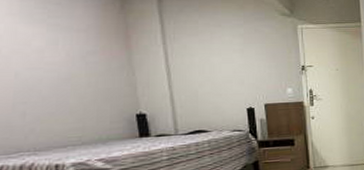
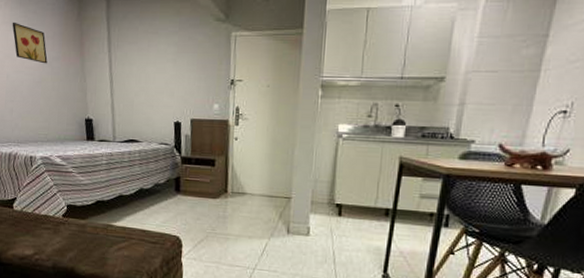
wall art: none [23,13,79,59] -> present [12,22,48,64]

